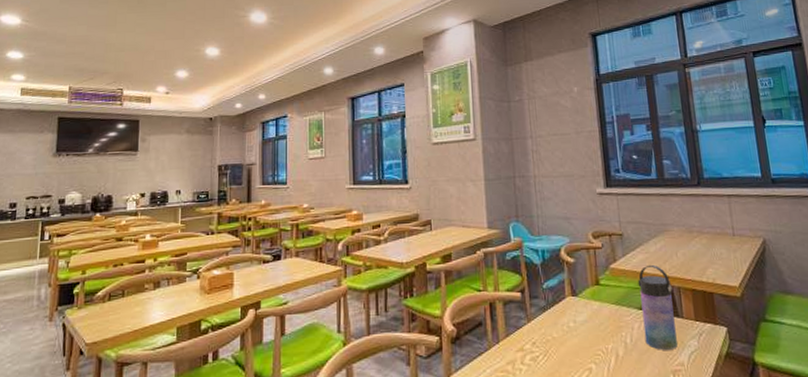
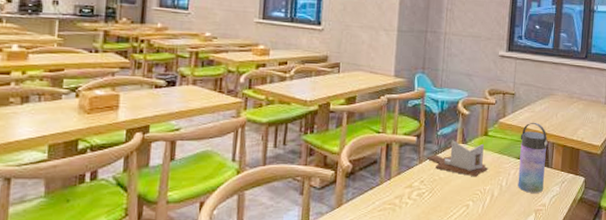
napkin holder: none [535,293,607,335] -> present [426,140,488,177]

